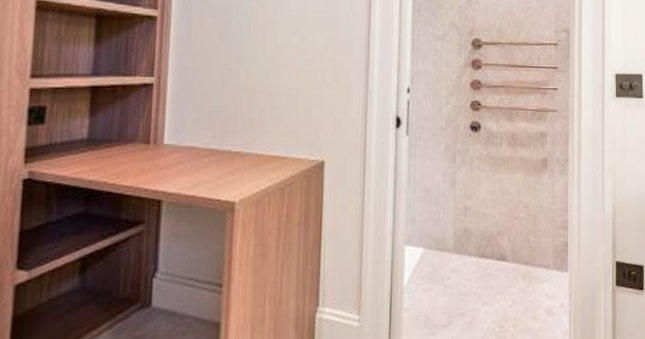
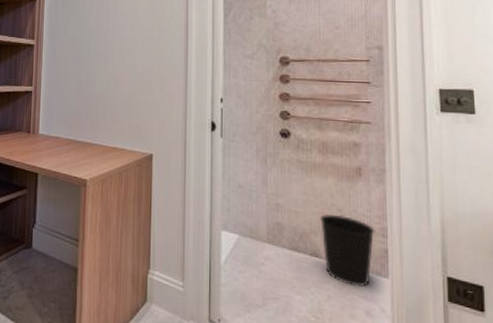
wastebasket: none [507,211,557,287] -> present [319,213,375,287]

